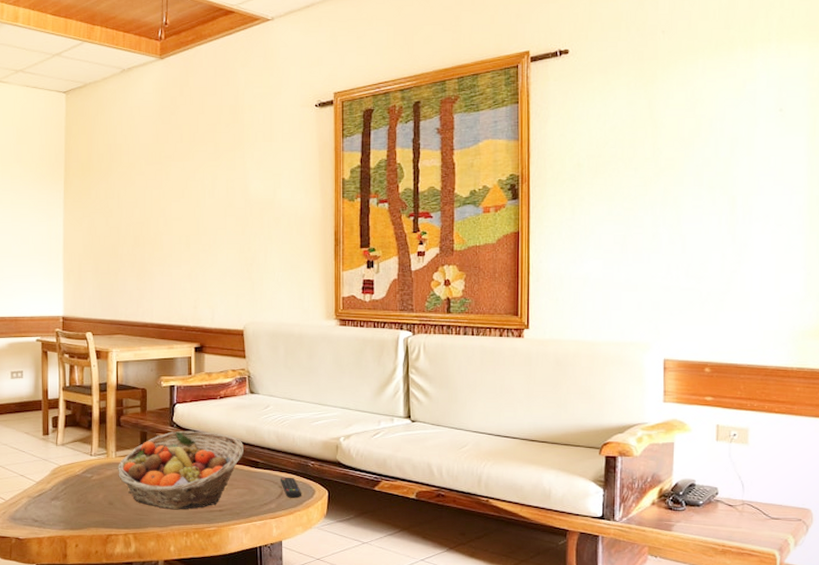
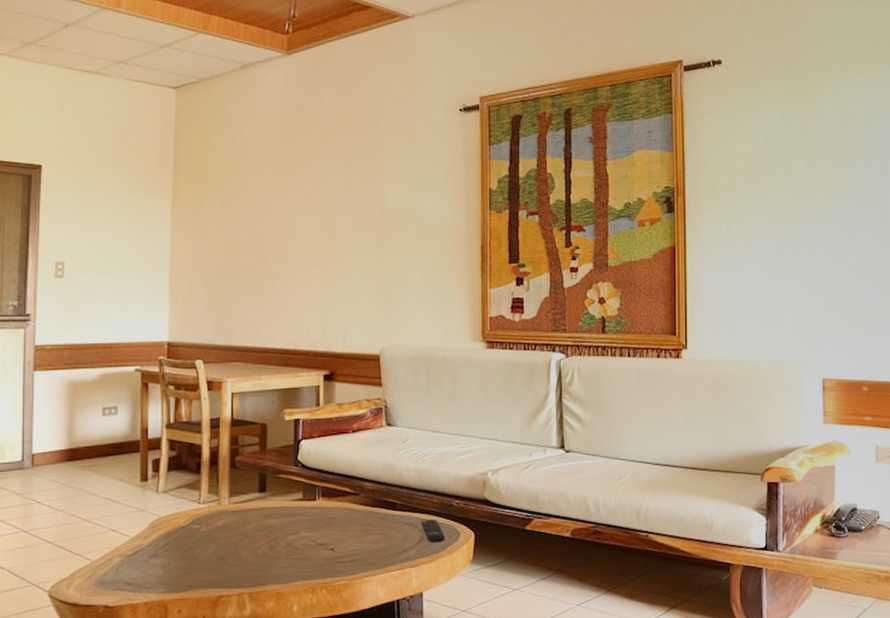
fruit basket: present [117,430,245,510] -> none [230,470,380,563]

